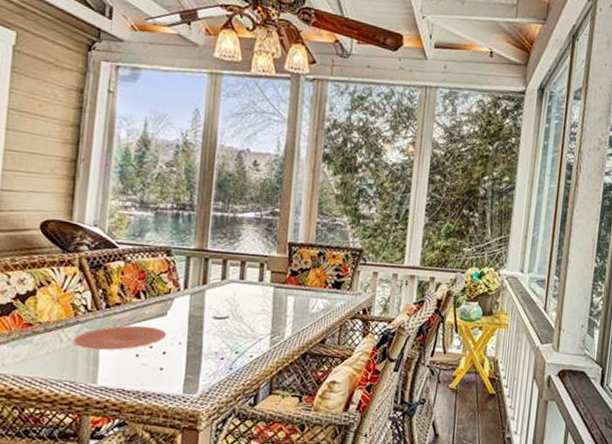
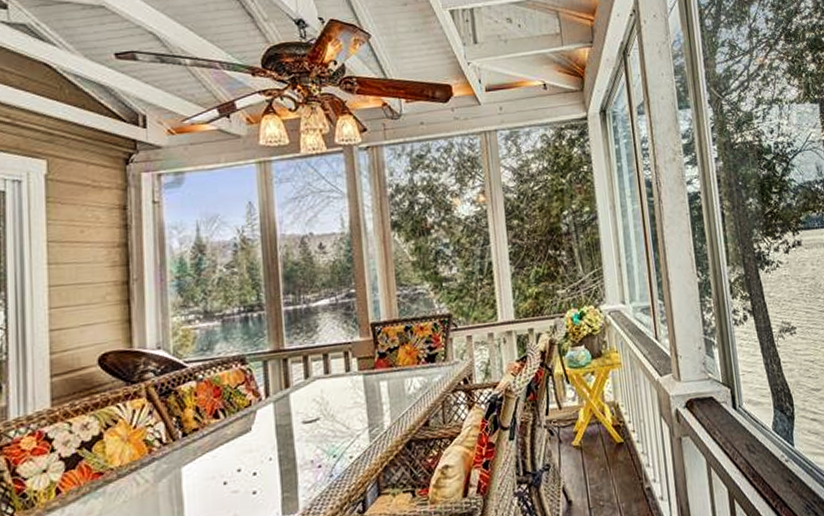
plate: present [73,325,167,351] -> none [151,447,255,488]

